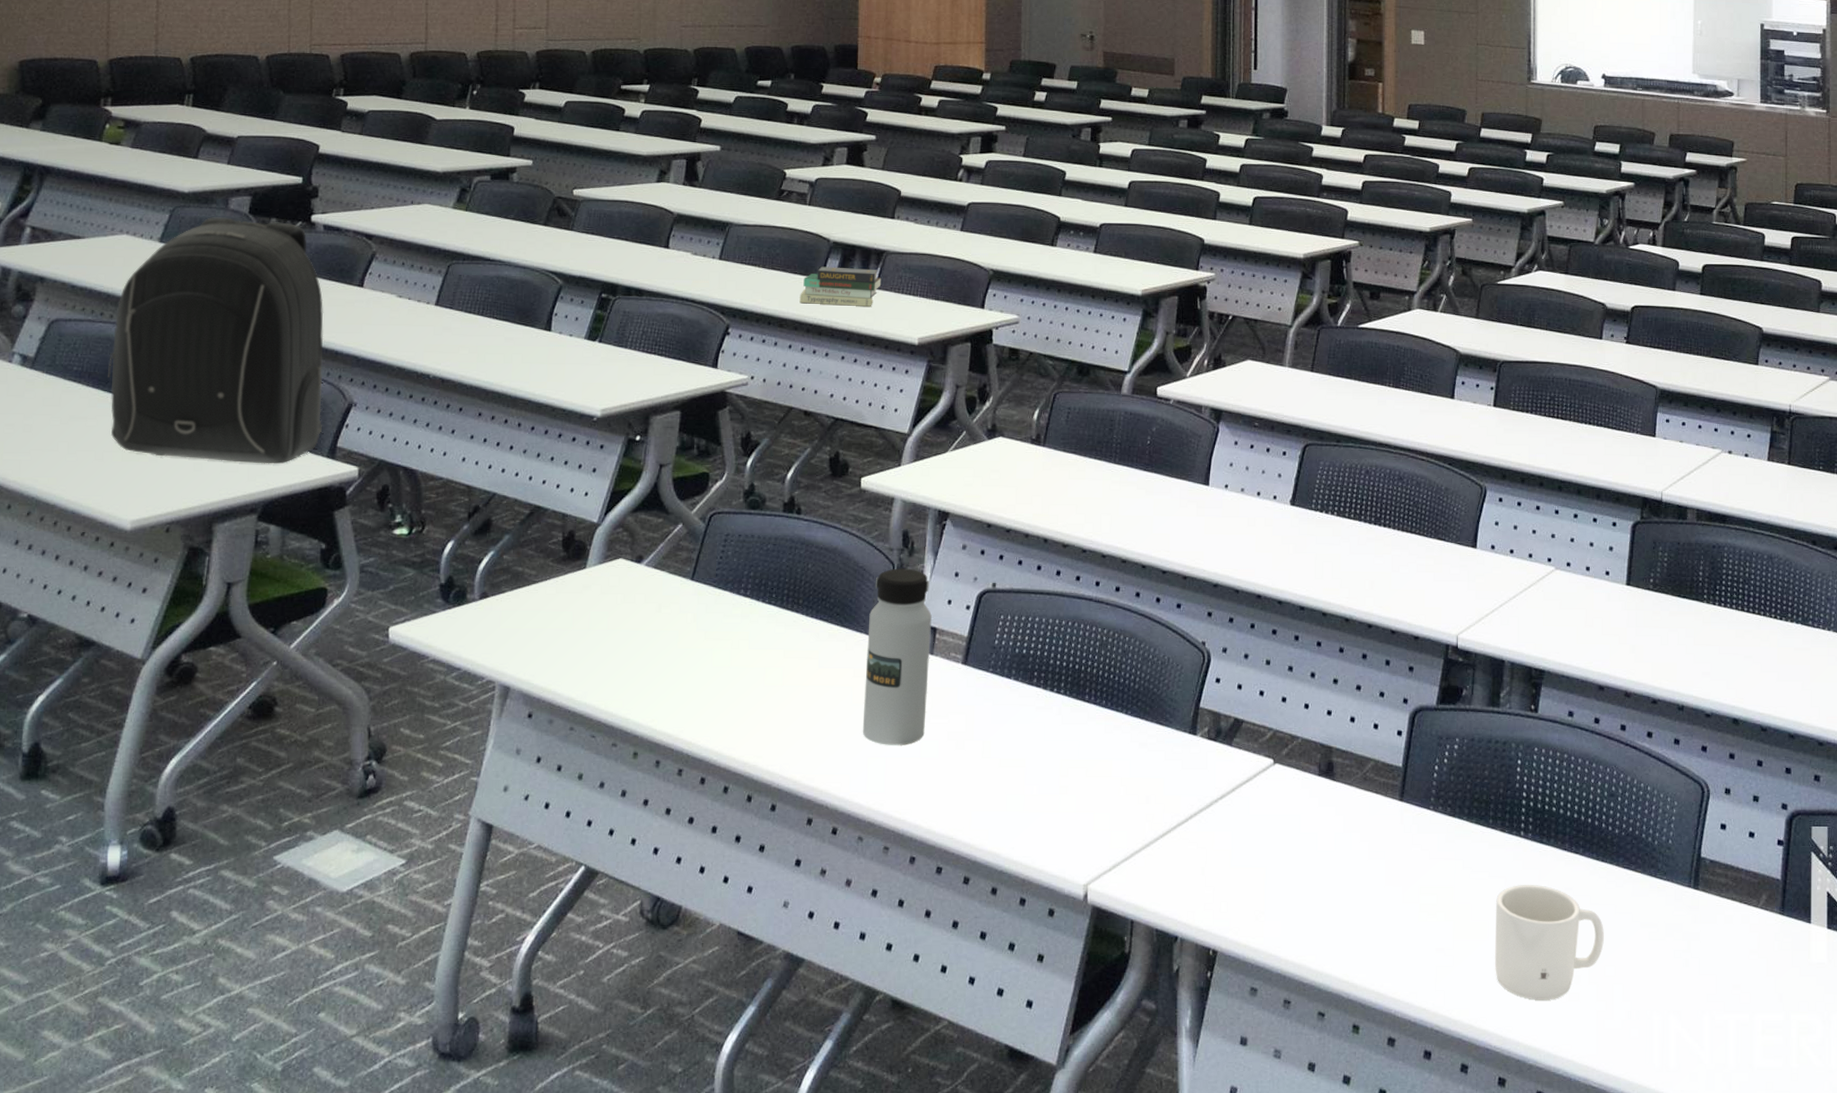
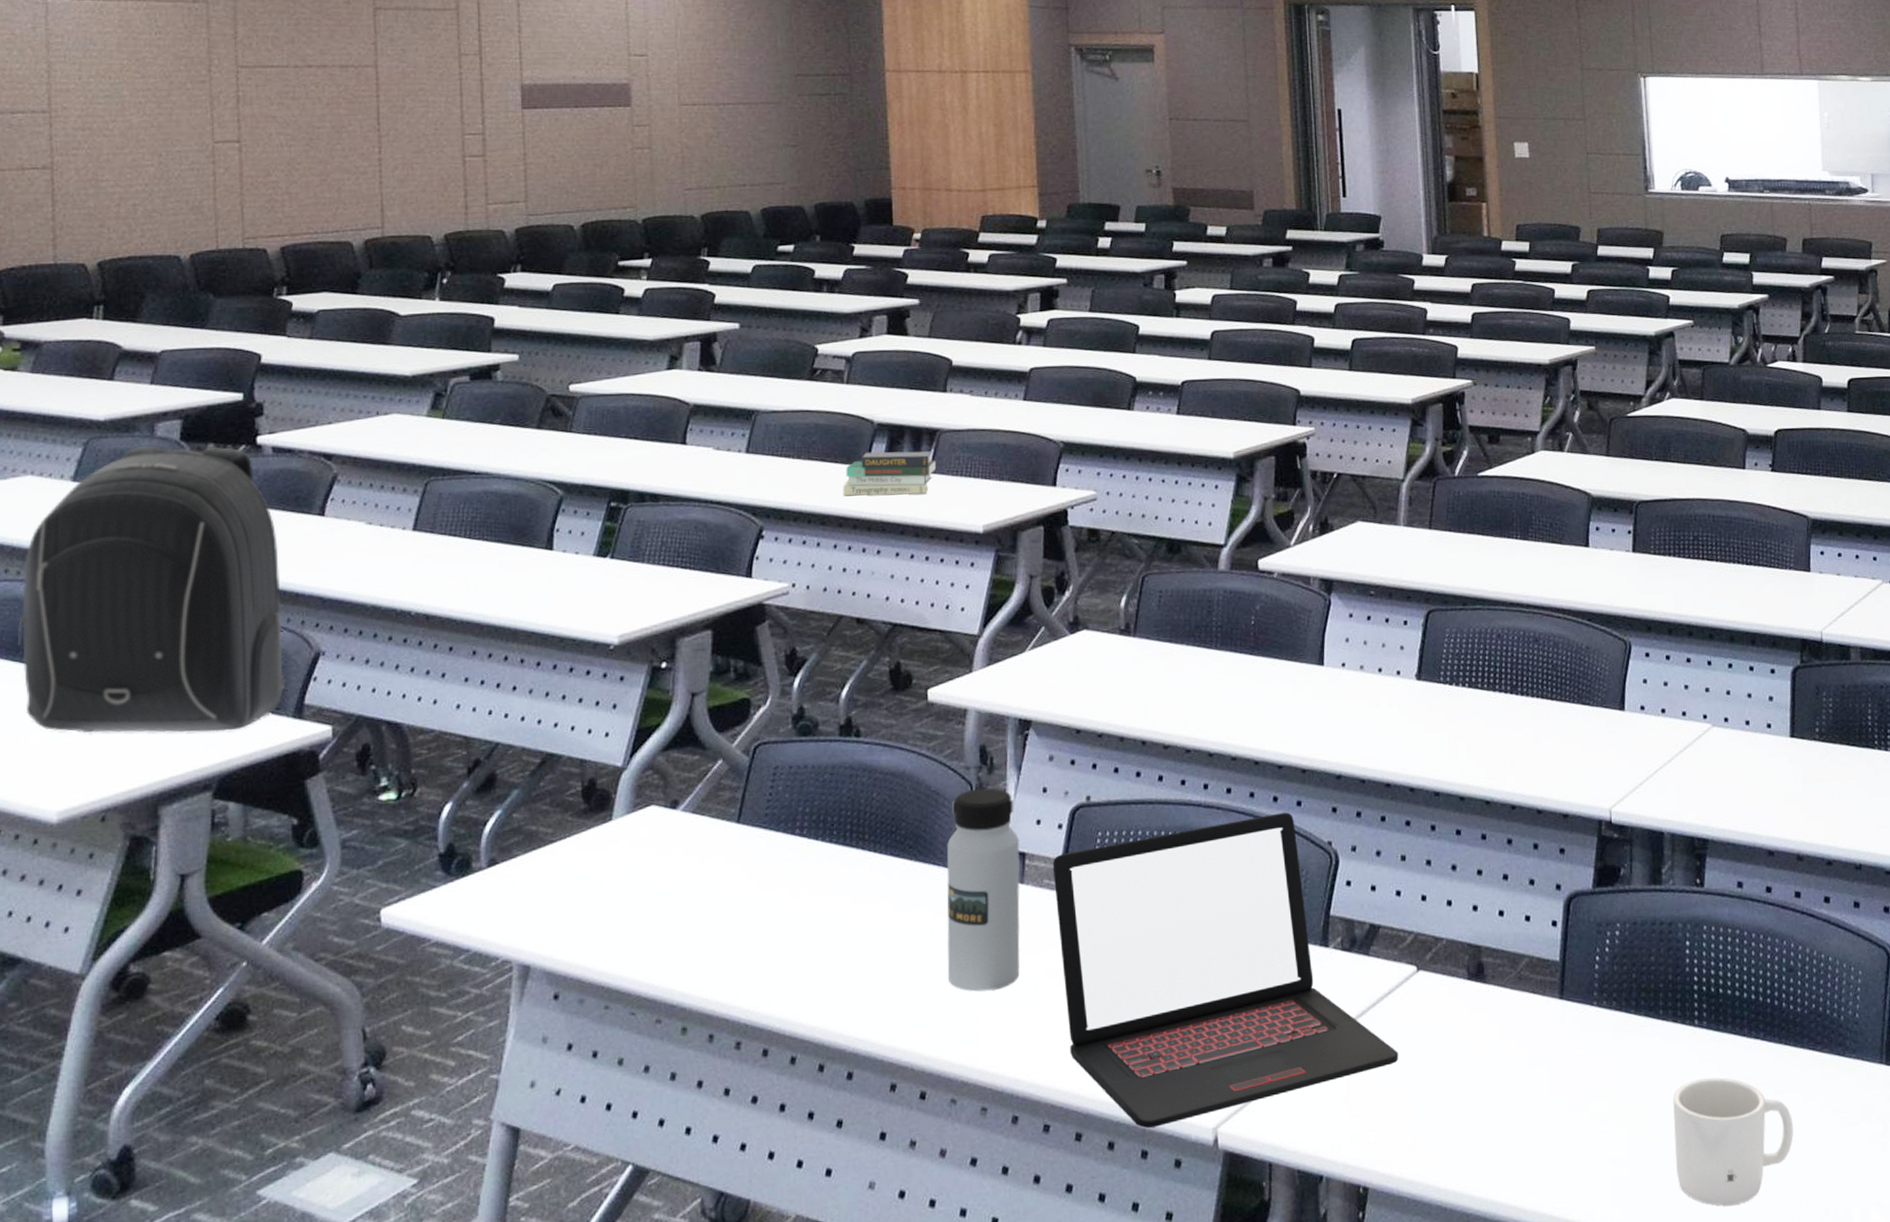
laptop: none [959,613,1252,880] -> present [1052,812,1399,1129]

